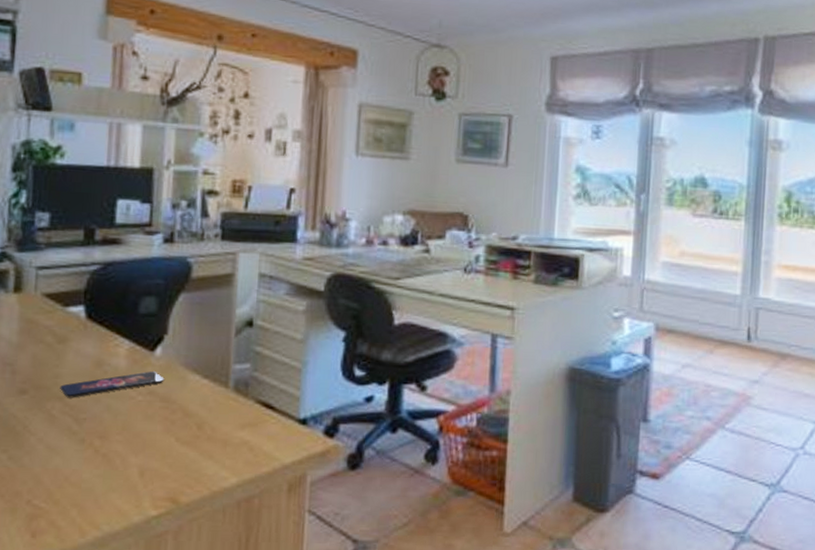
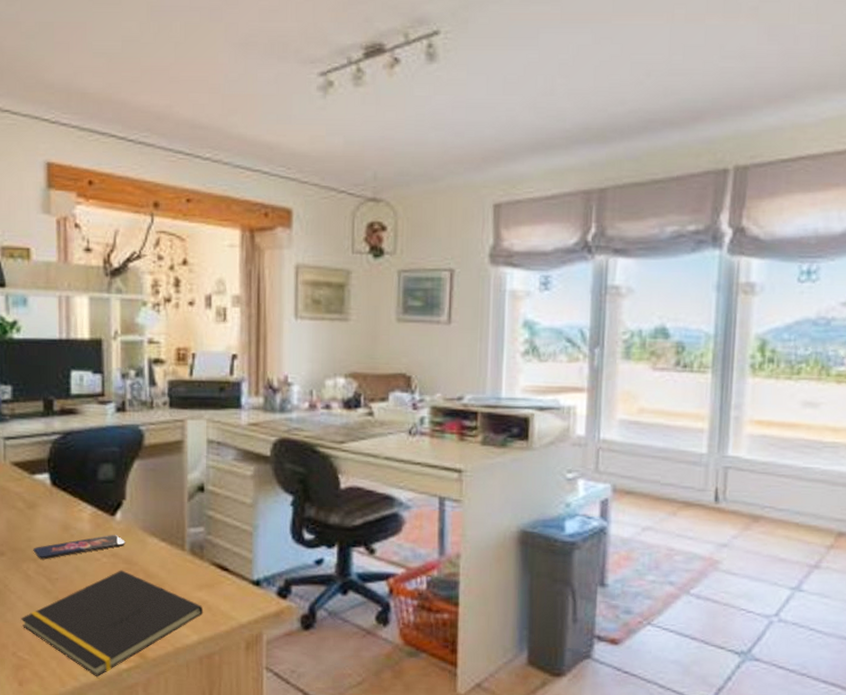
notepad: none [39,409,245,526] -> present [20,570,204,678]

